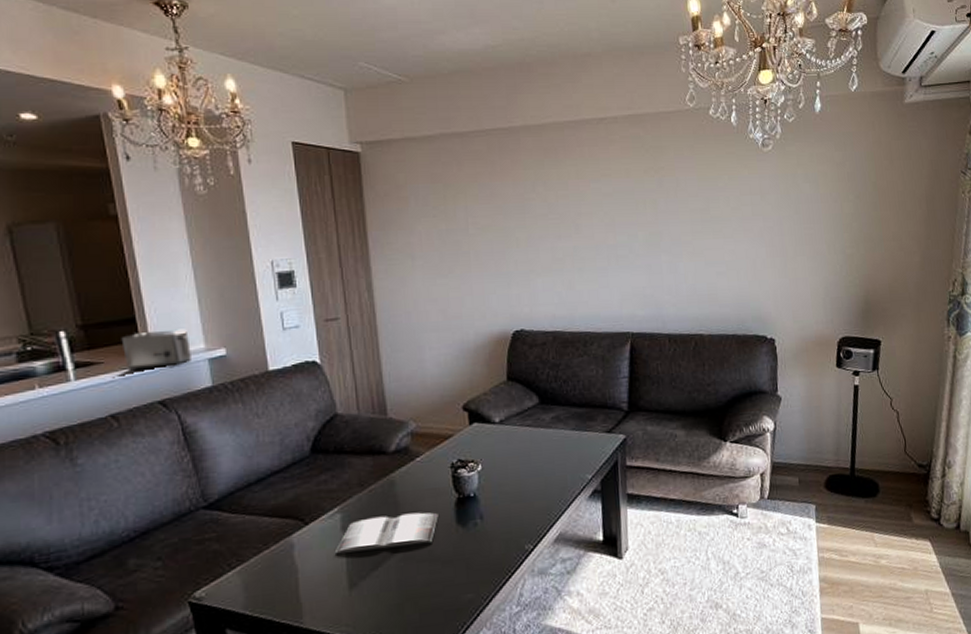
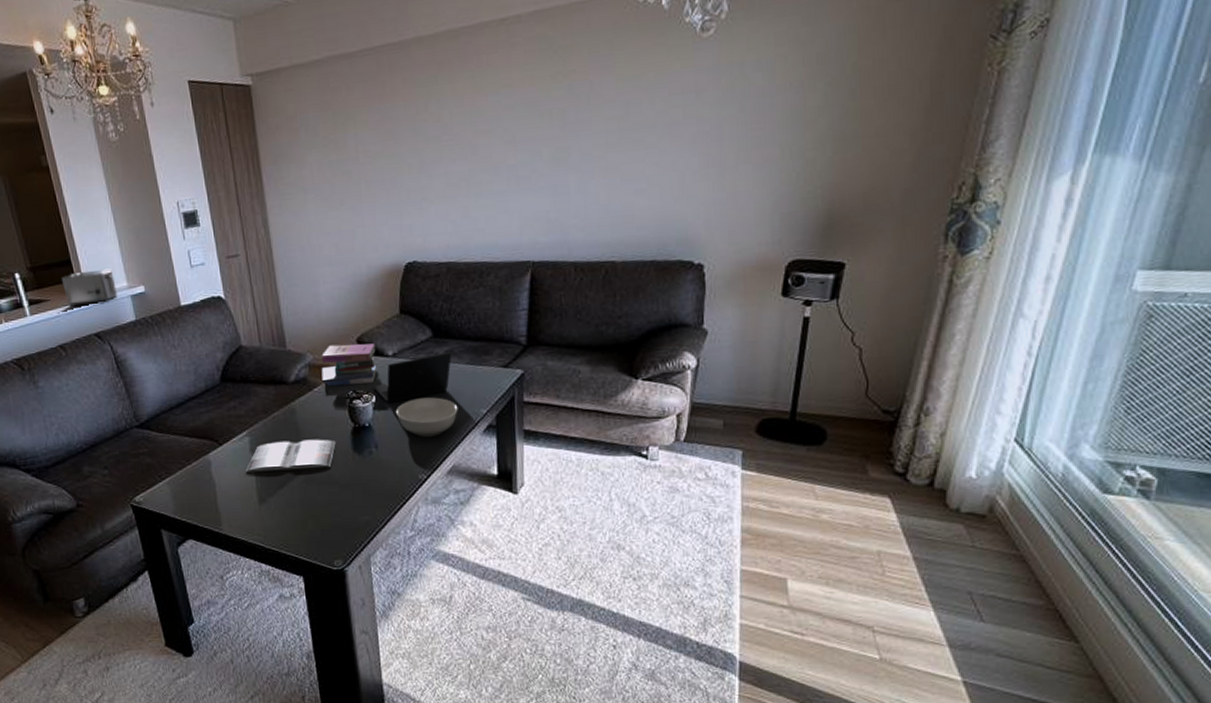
books: none [425,410,483,455] -> present [321,343,376,386]
laptop: none [479,418,558,472] -> present [373,352,452,403]
bowl: none [503,463,565,506] -> present [396,397,458,437]

